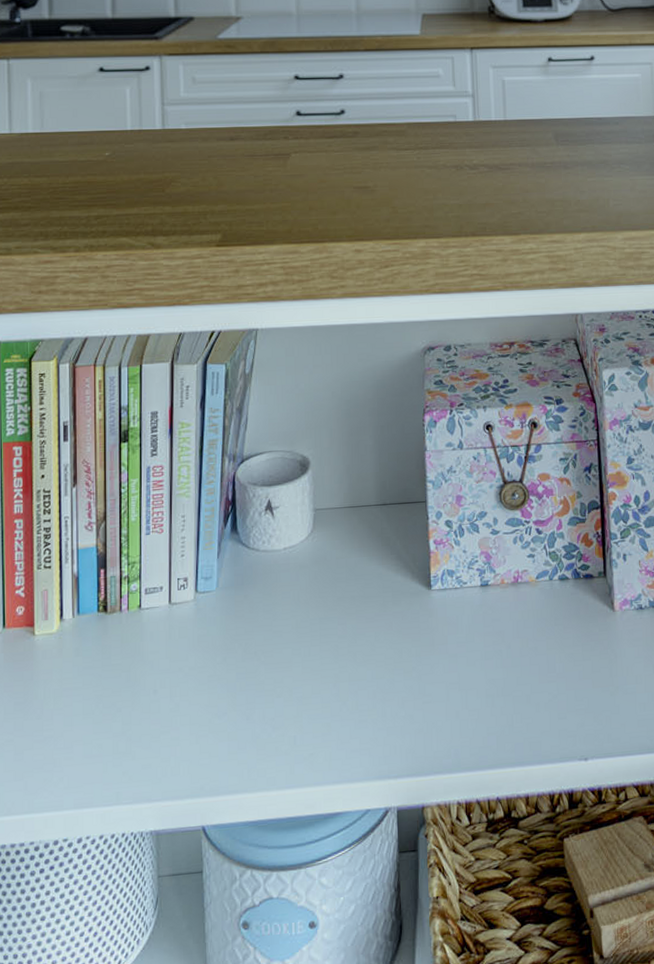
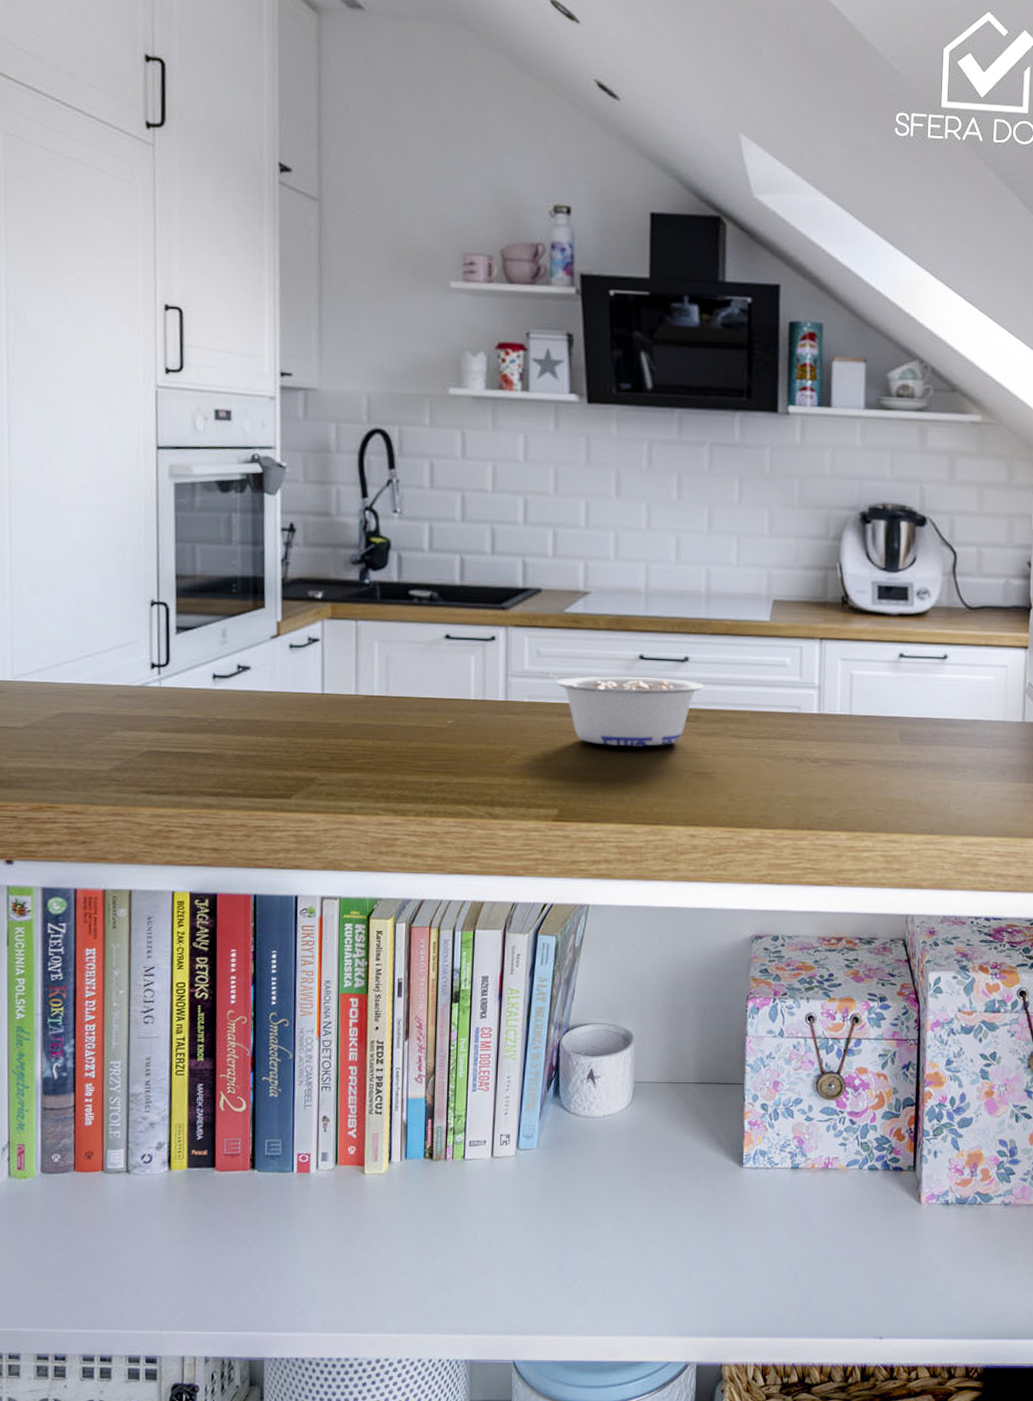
legume: none [196,97,361,166] -> present [540,671,705,747]

